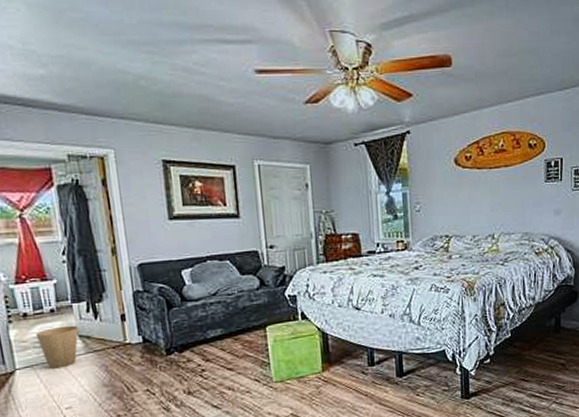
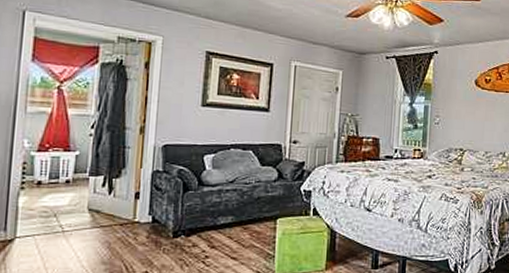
trash can: present [35,325,79,369] -> none [44,197,89,241]

